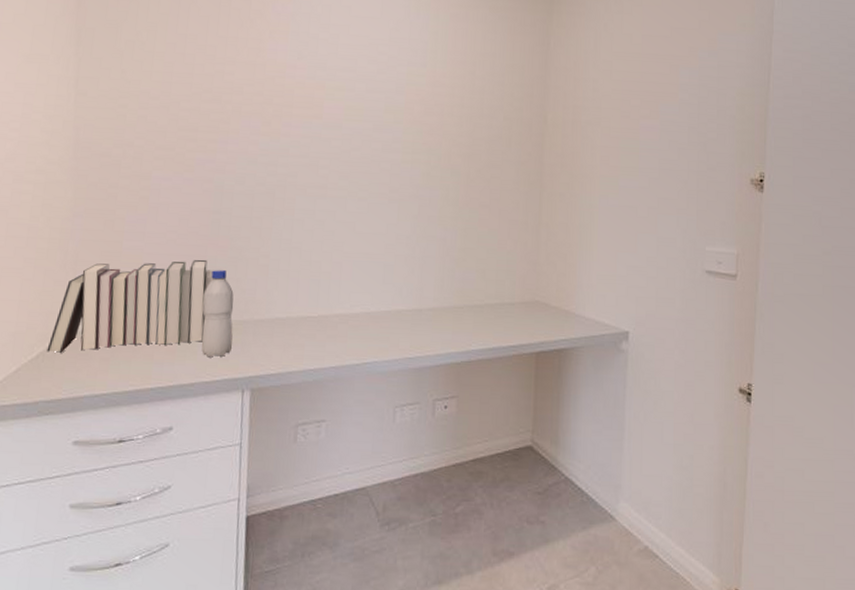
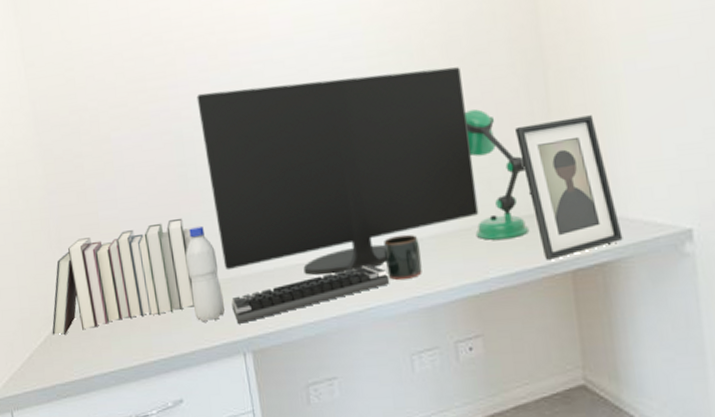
computer monitor: none [239,153,477,329] -> present [196,67,479,275]
computer keyboard: none [239,324,388,363] -> present [231,263,390,324]
mug: none [386,303,418,342] -> present [383,234,422,280]
desk lamp: none [466,211,514,320] -> present [464,109,530,240]
picture frame: none [511,231,579,341] -> present [515,115,623,260]

